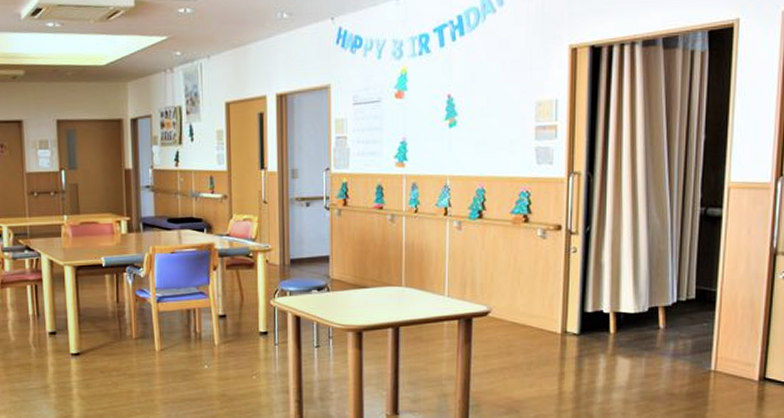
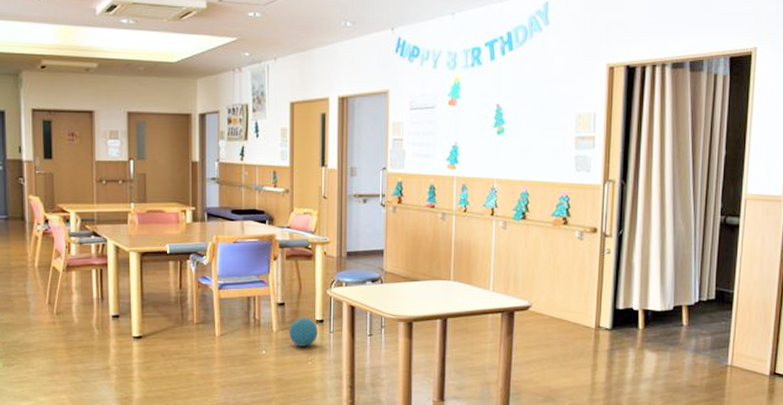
ball: none [232,329,262,360] -> present [289,317,318,347]

